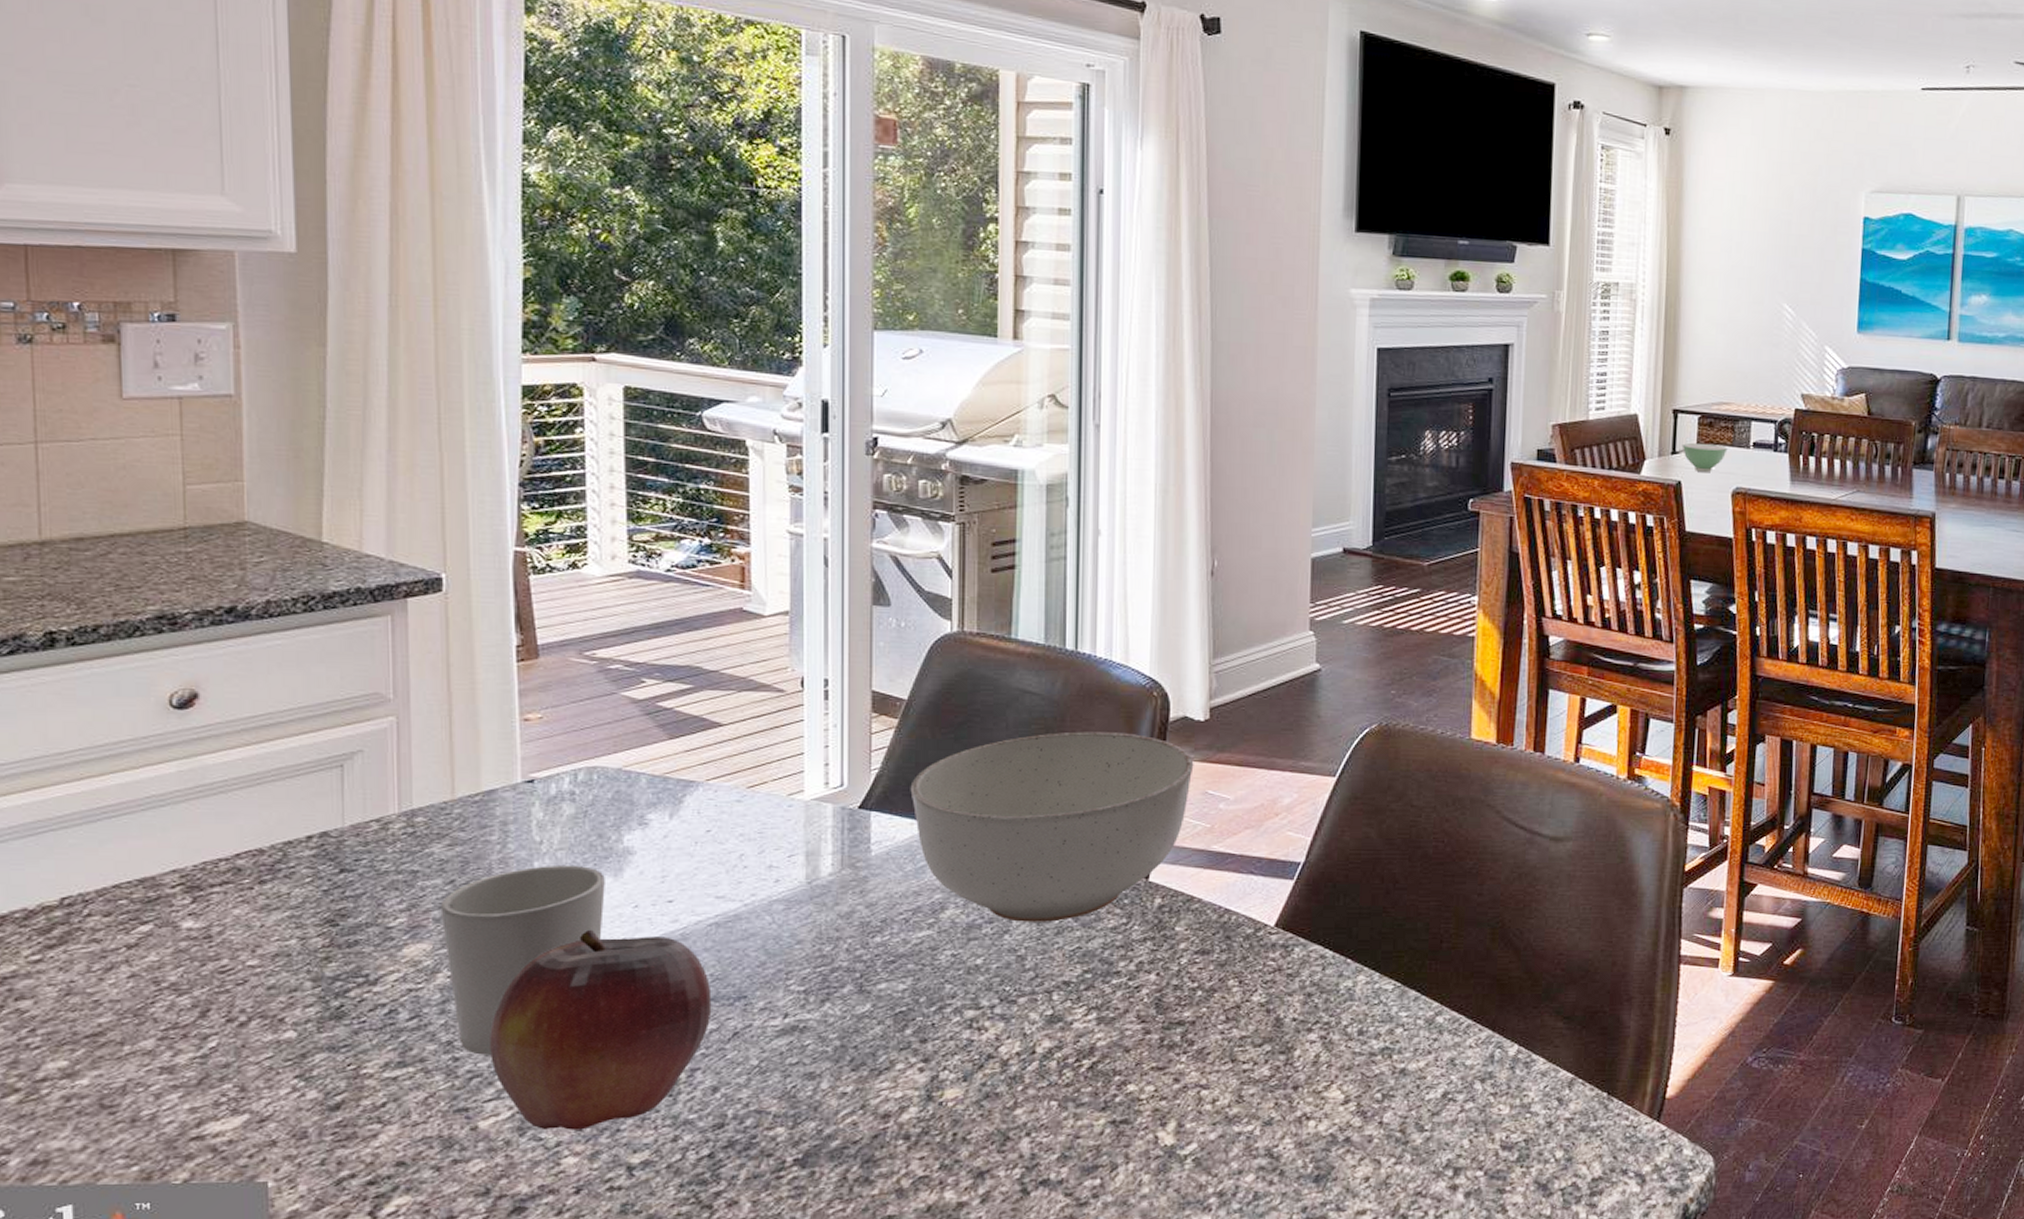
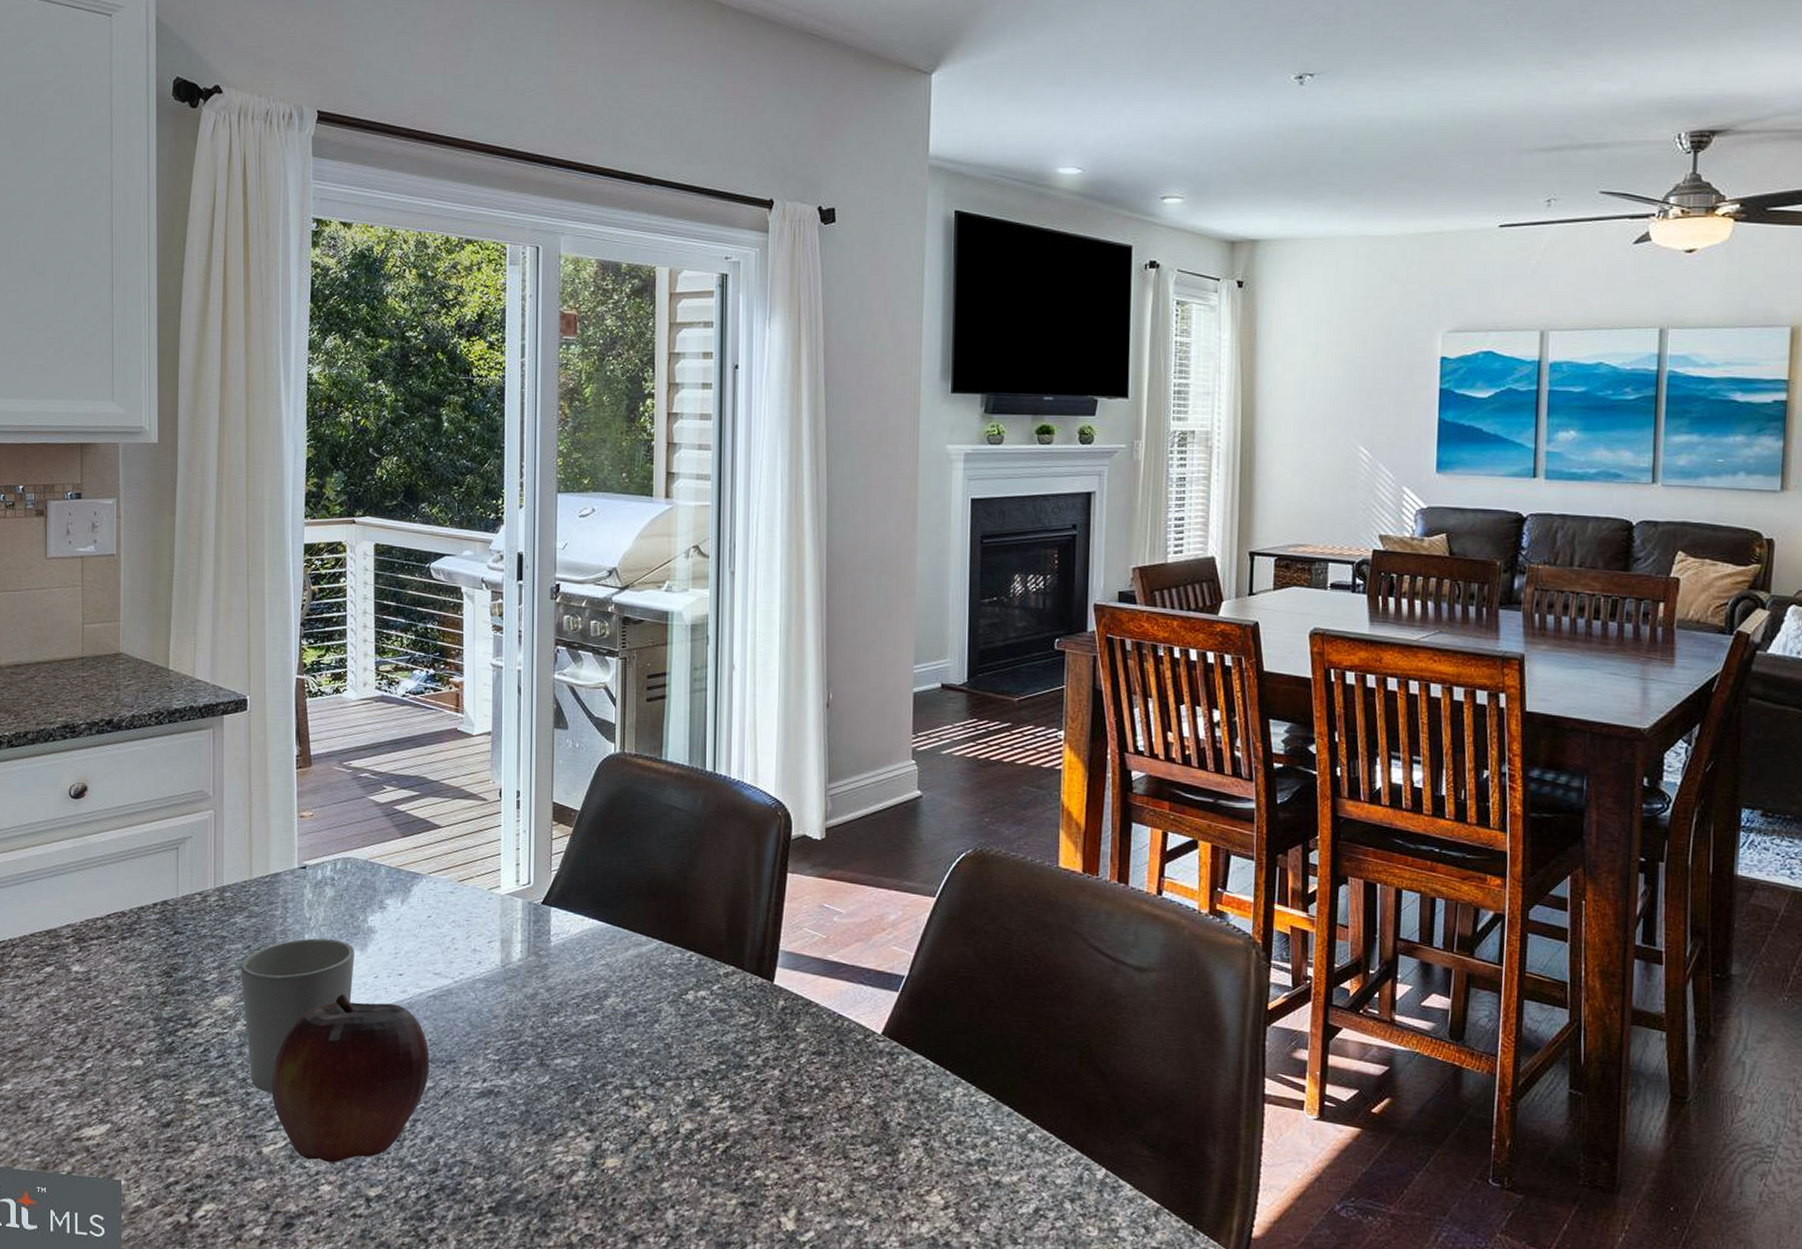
bowl: present [910,731,1194,922] -> none [581,845,812,1015]
bowl: present [1682,443,1728,472] -> none [1258,584,1305,613]

